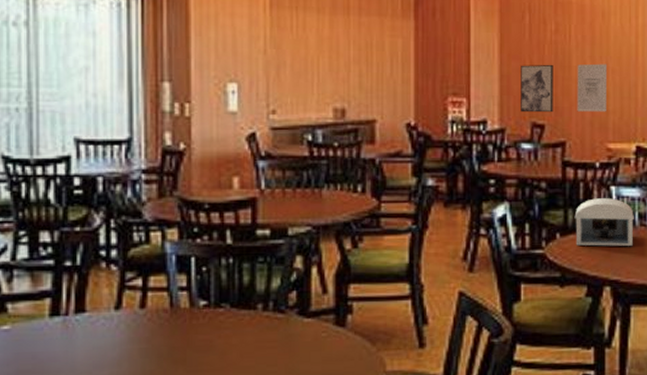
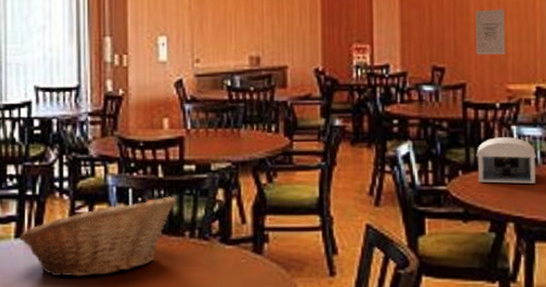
fruit basket: none [54,265,248,360] -> present [18,196,177,277]
wall art: present [521,64,553,113] -> none [420,11,453,57]

